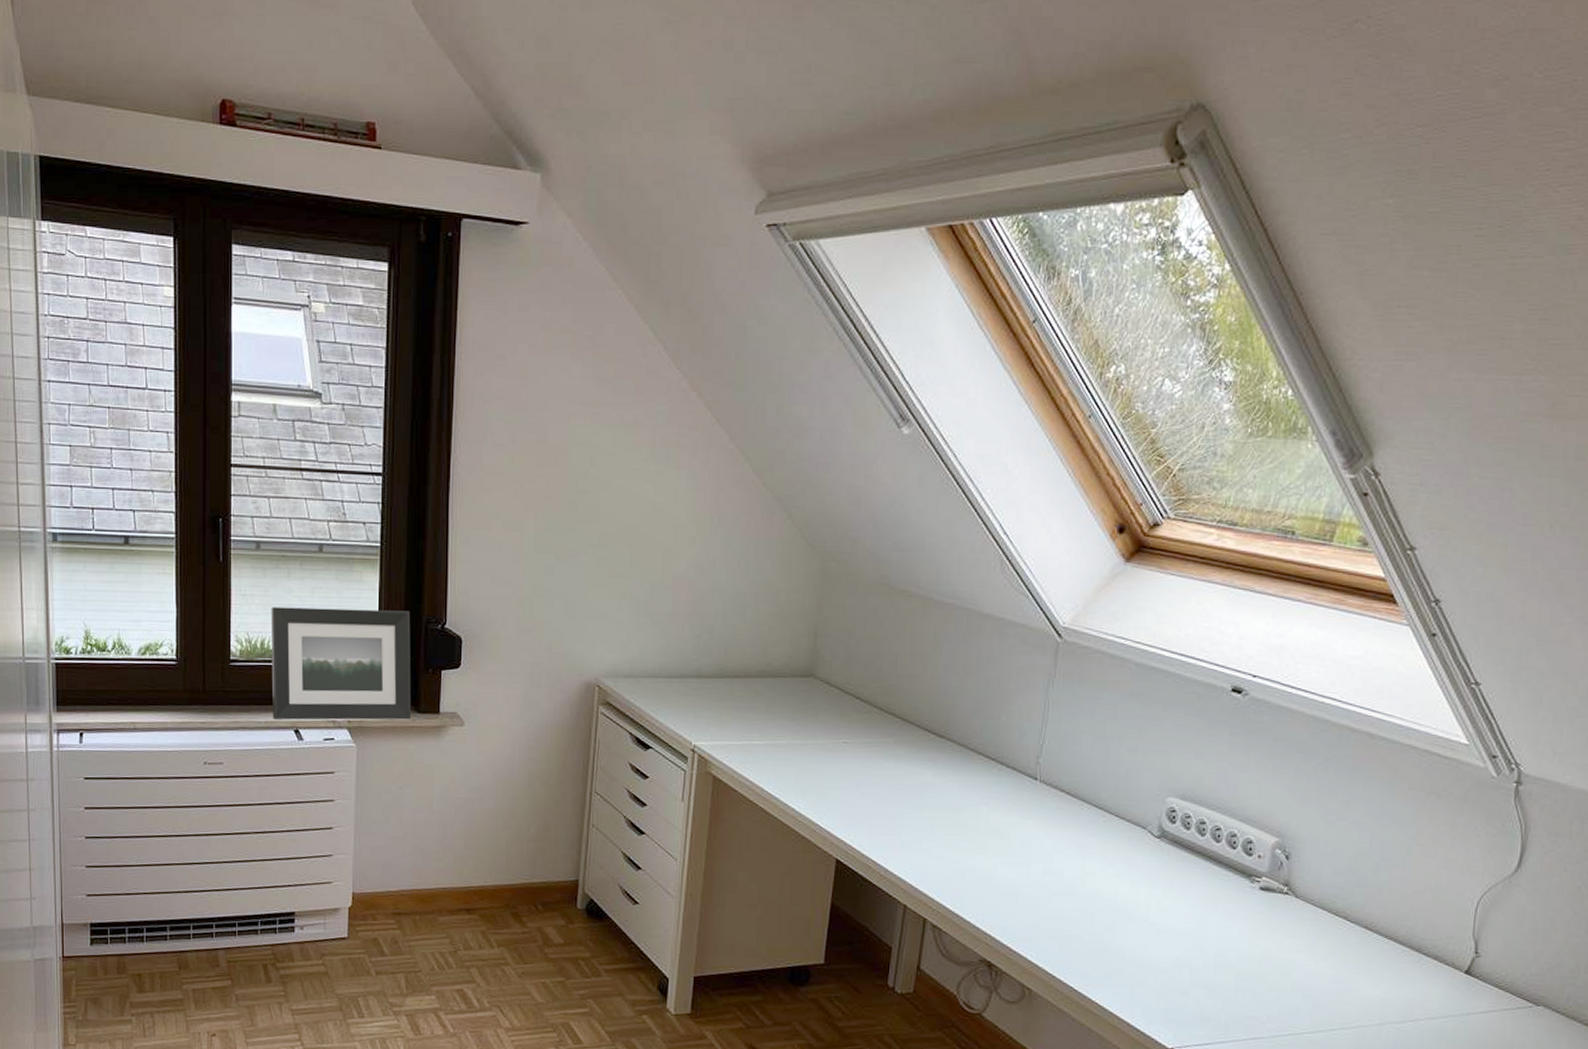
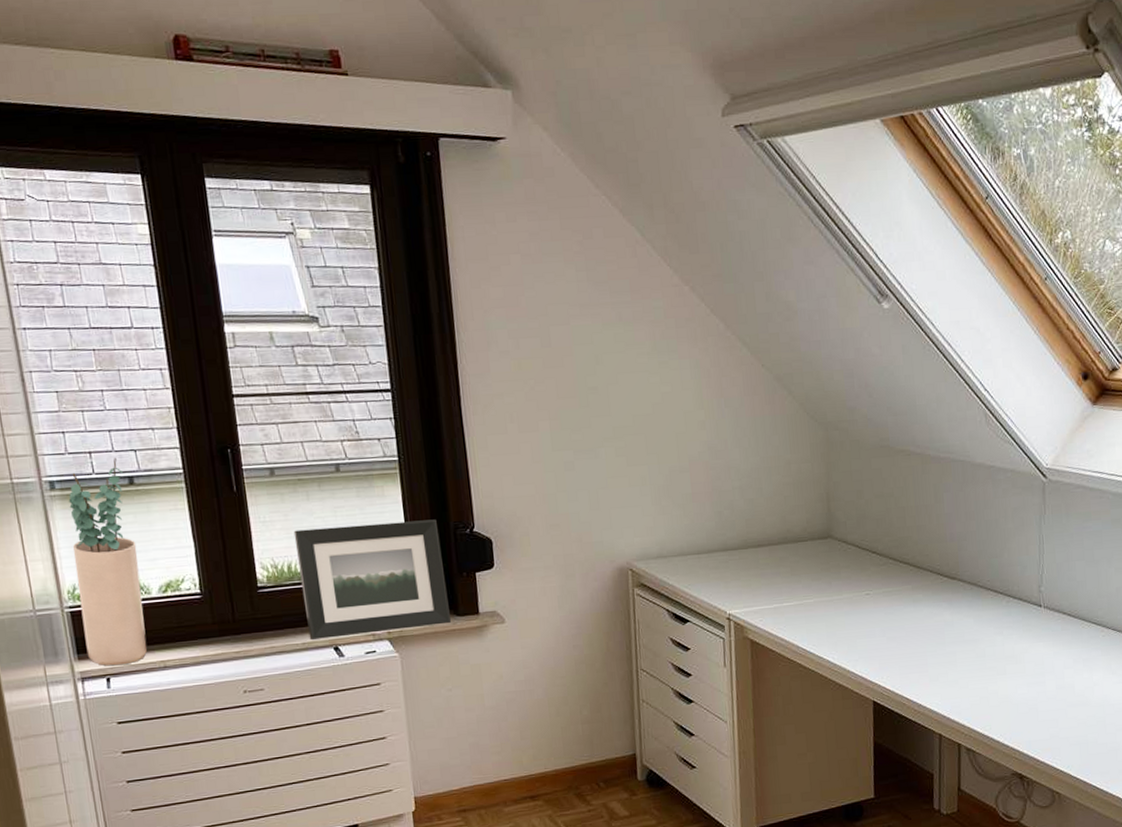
vase: none [65,516,123,722] -> present [68,457,148,666]

